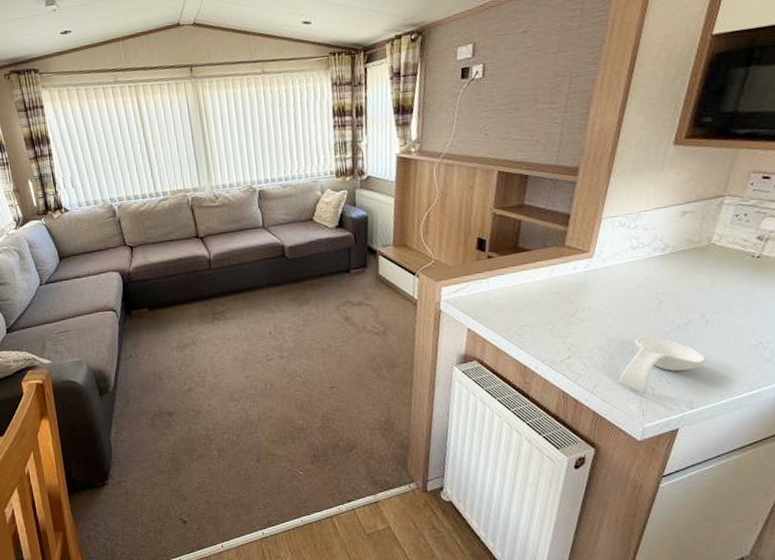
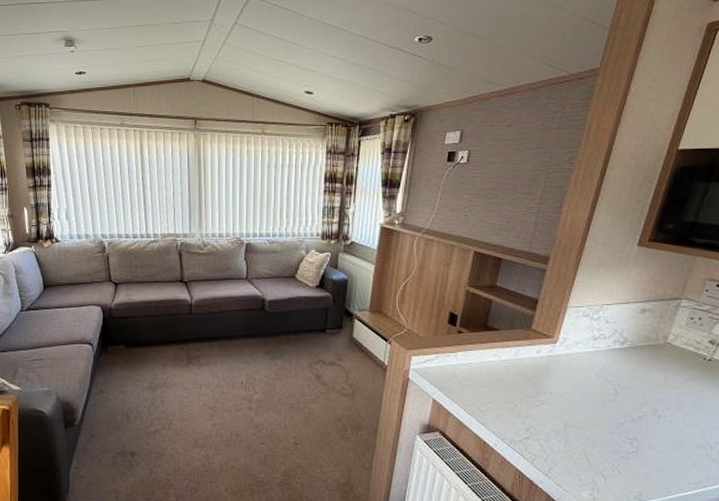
spoon rest: present [619,337,706,394] -> none [573,426,656,482]

